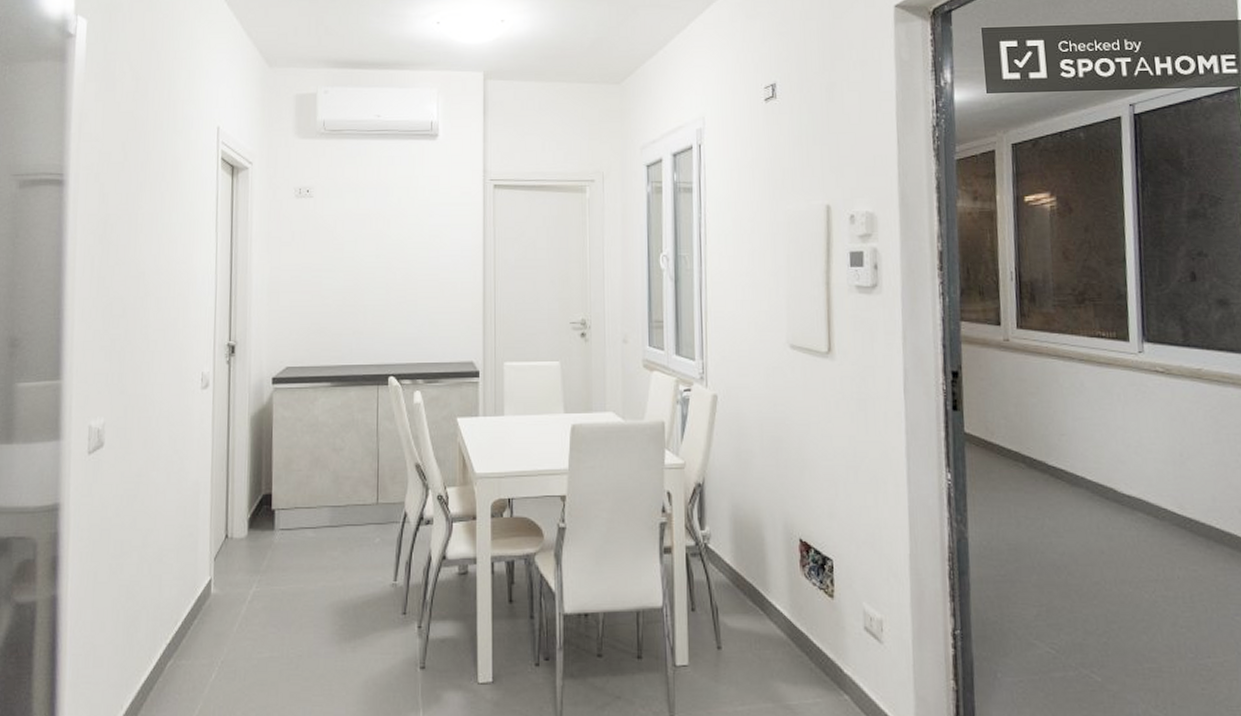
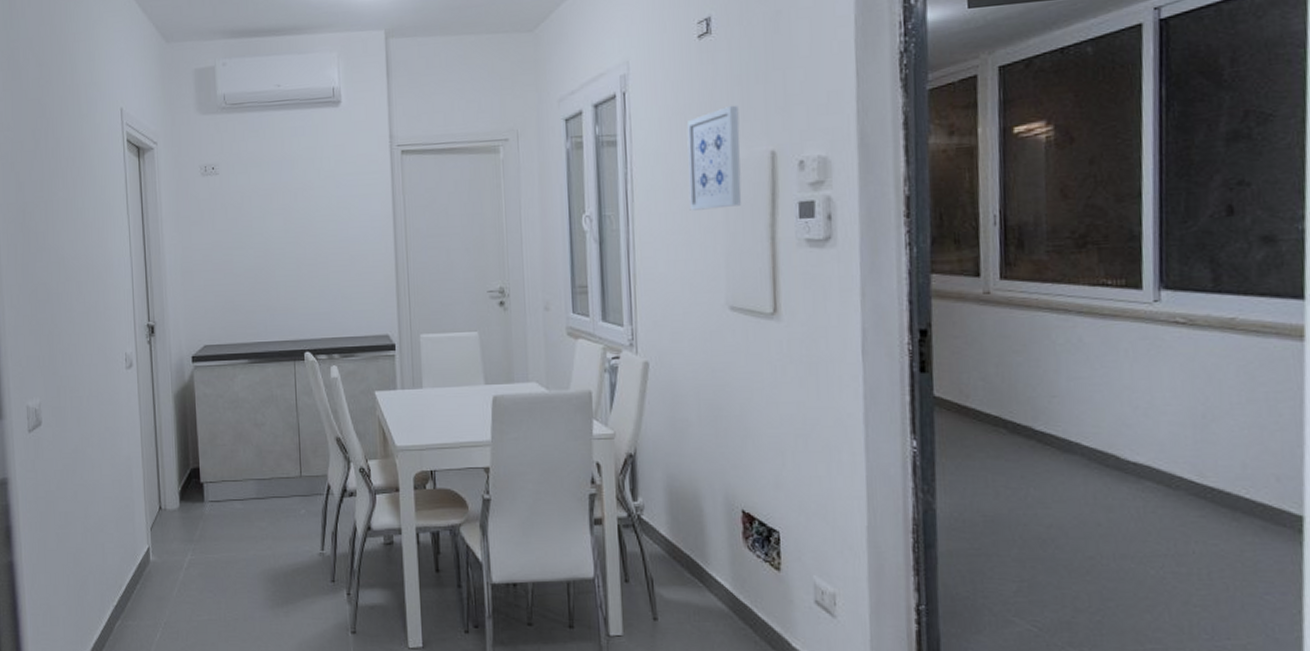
wall art: none [754,162,801,255] -> present [686,105,742,211]

